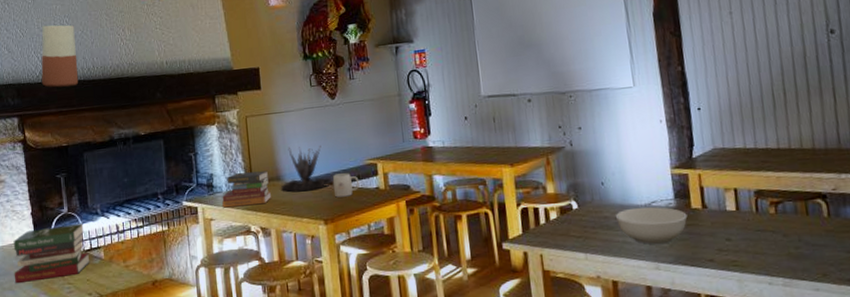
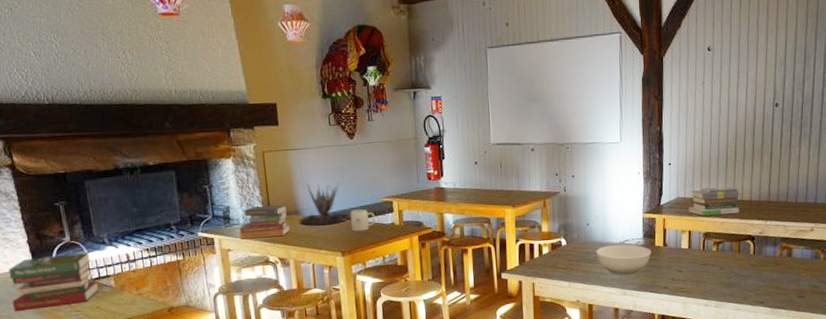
vase: present [41,25,79,88] -> none [24,40,74,111]
books: none [729,132,801,170] -> present [688,186,740,216]

